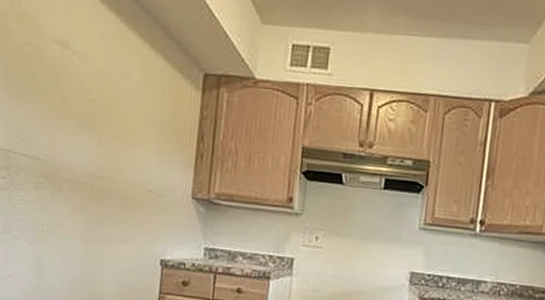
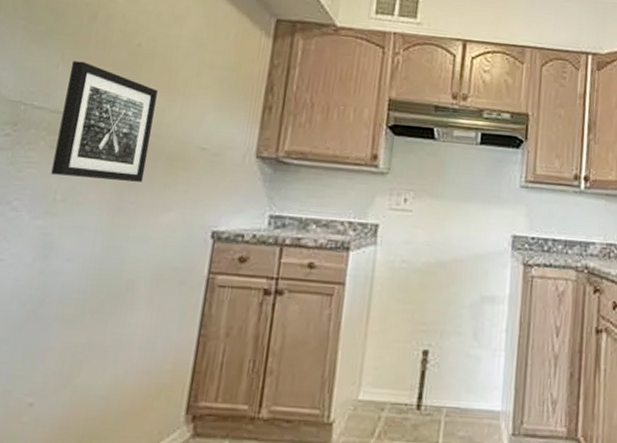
wall art: none [38,115,111,218] -> present [51,61,158,182]

